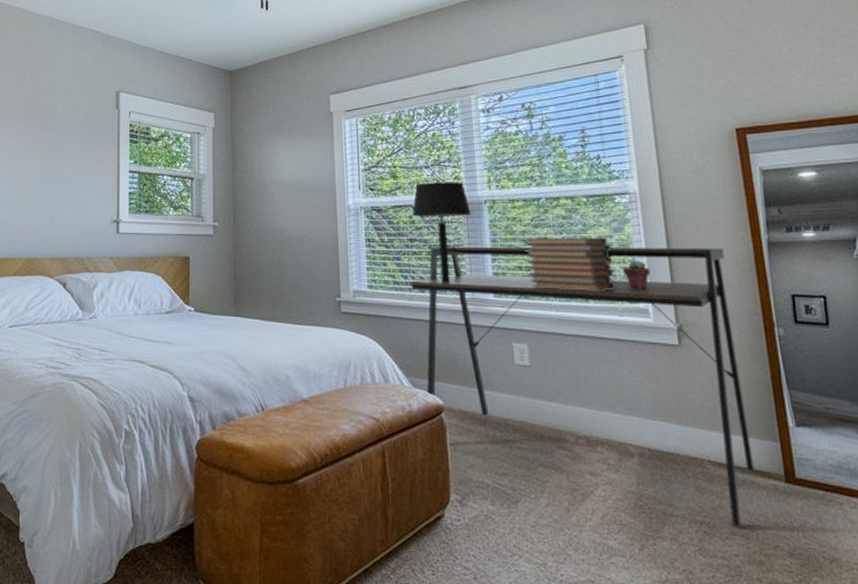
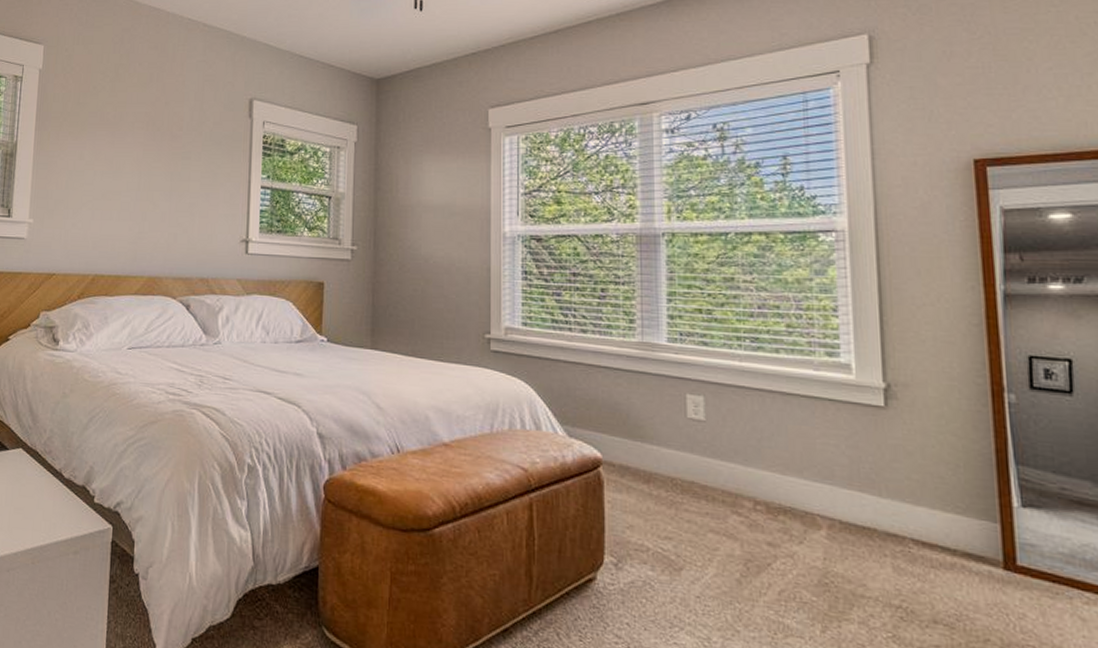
desk: present [409,246,755,528] -> none [569,283,967,616]
table lamp: present [411,182,472,283] -> none [576,210,646,324]
book stack: present [524,238,615,291] -> none [707,278,812,341]
potted succulent: present [623,260,651,288] -> none [823,307,856,340]

